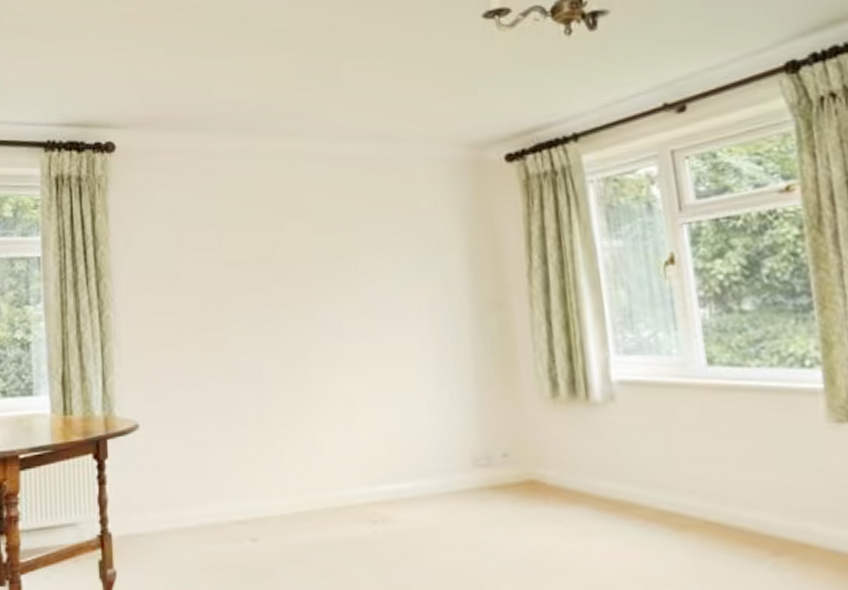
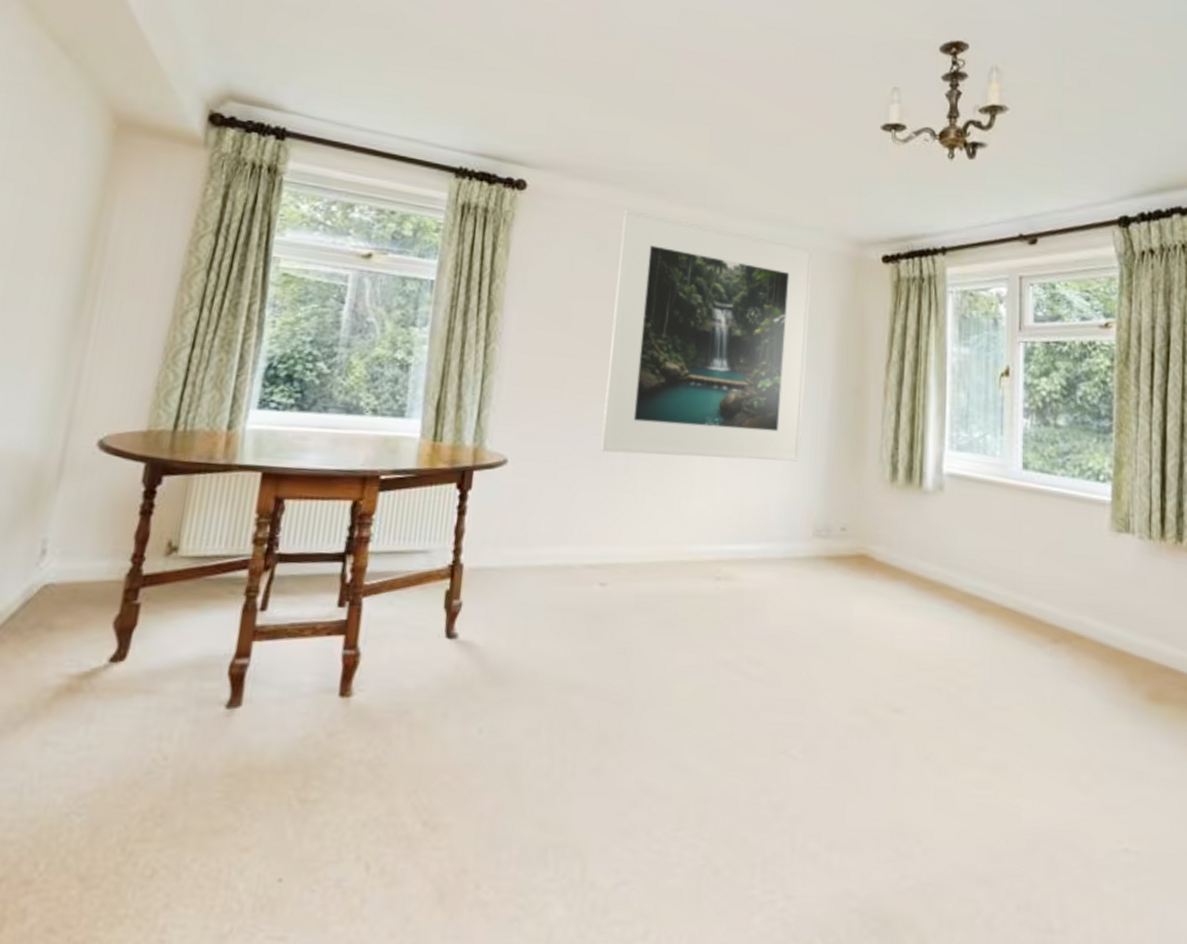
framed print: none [217,152,445,404] -> present [601,209,814,462]

